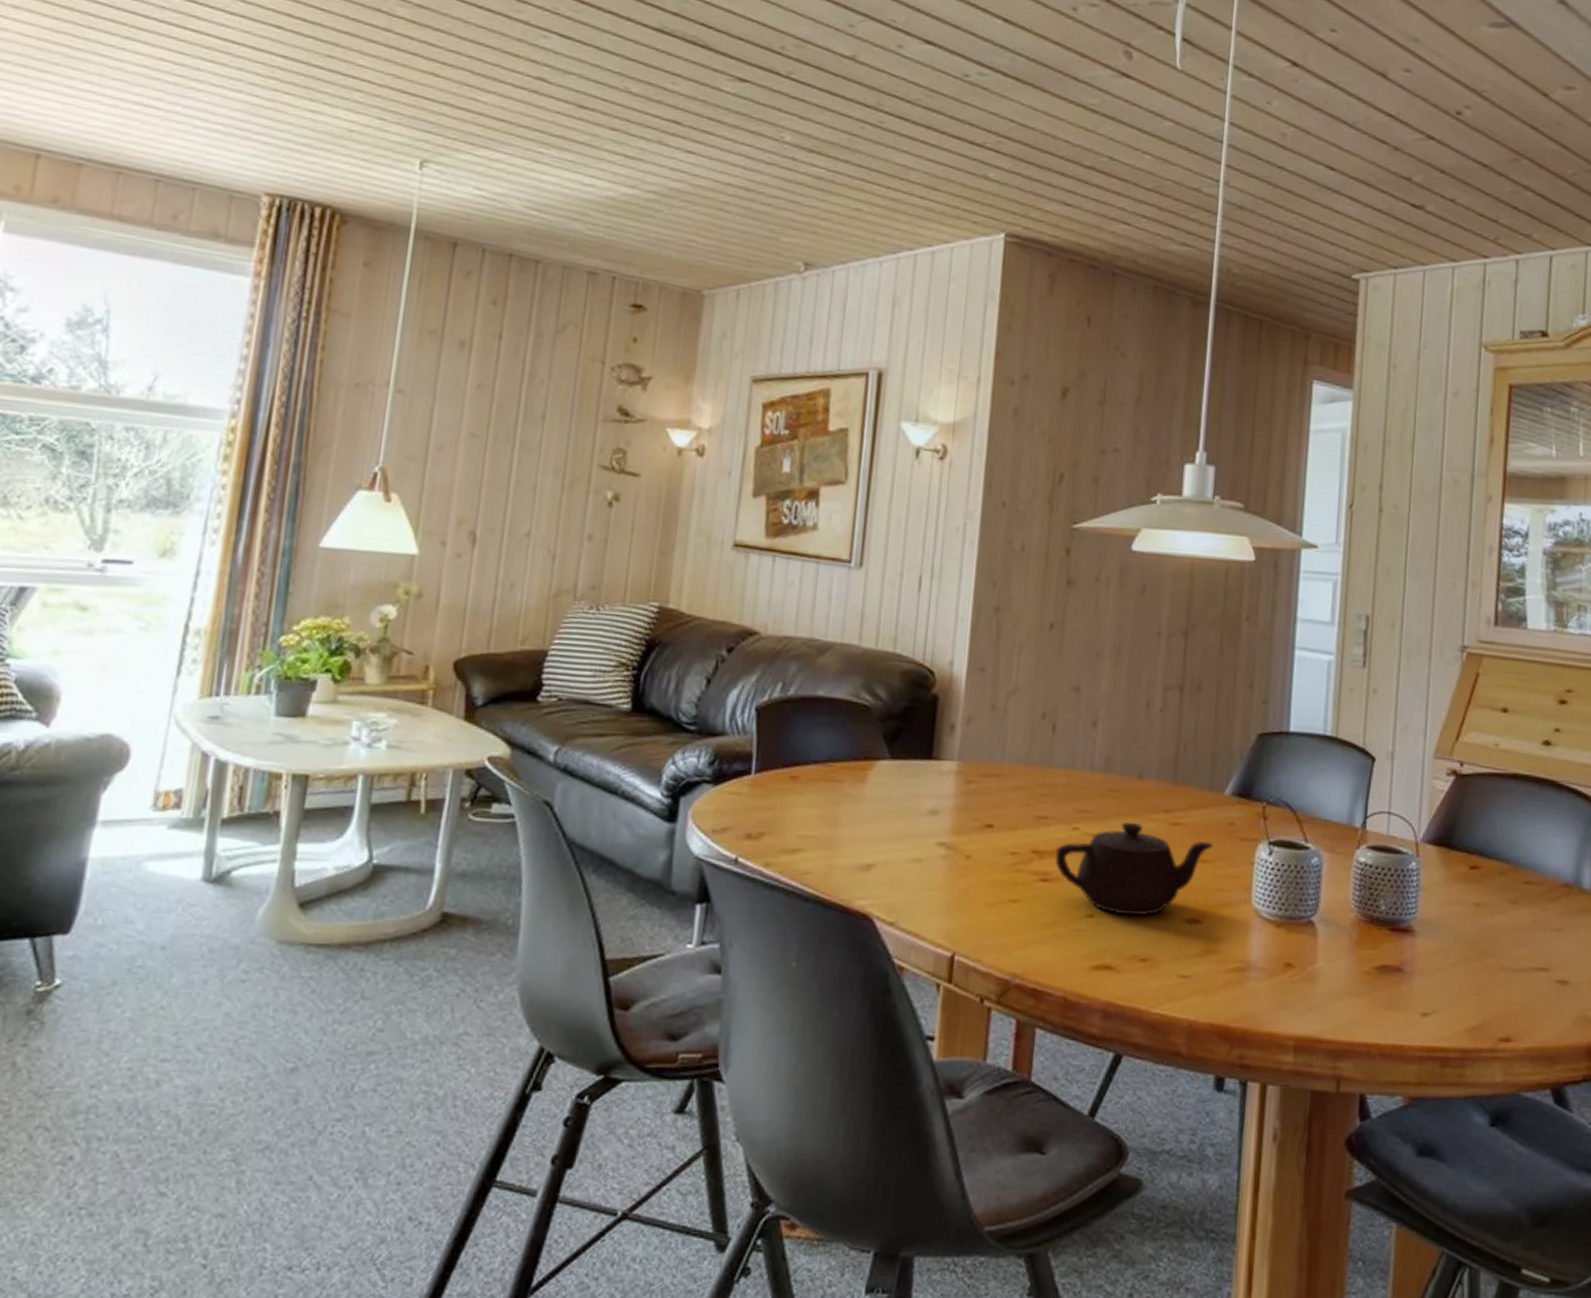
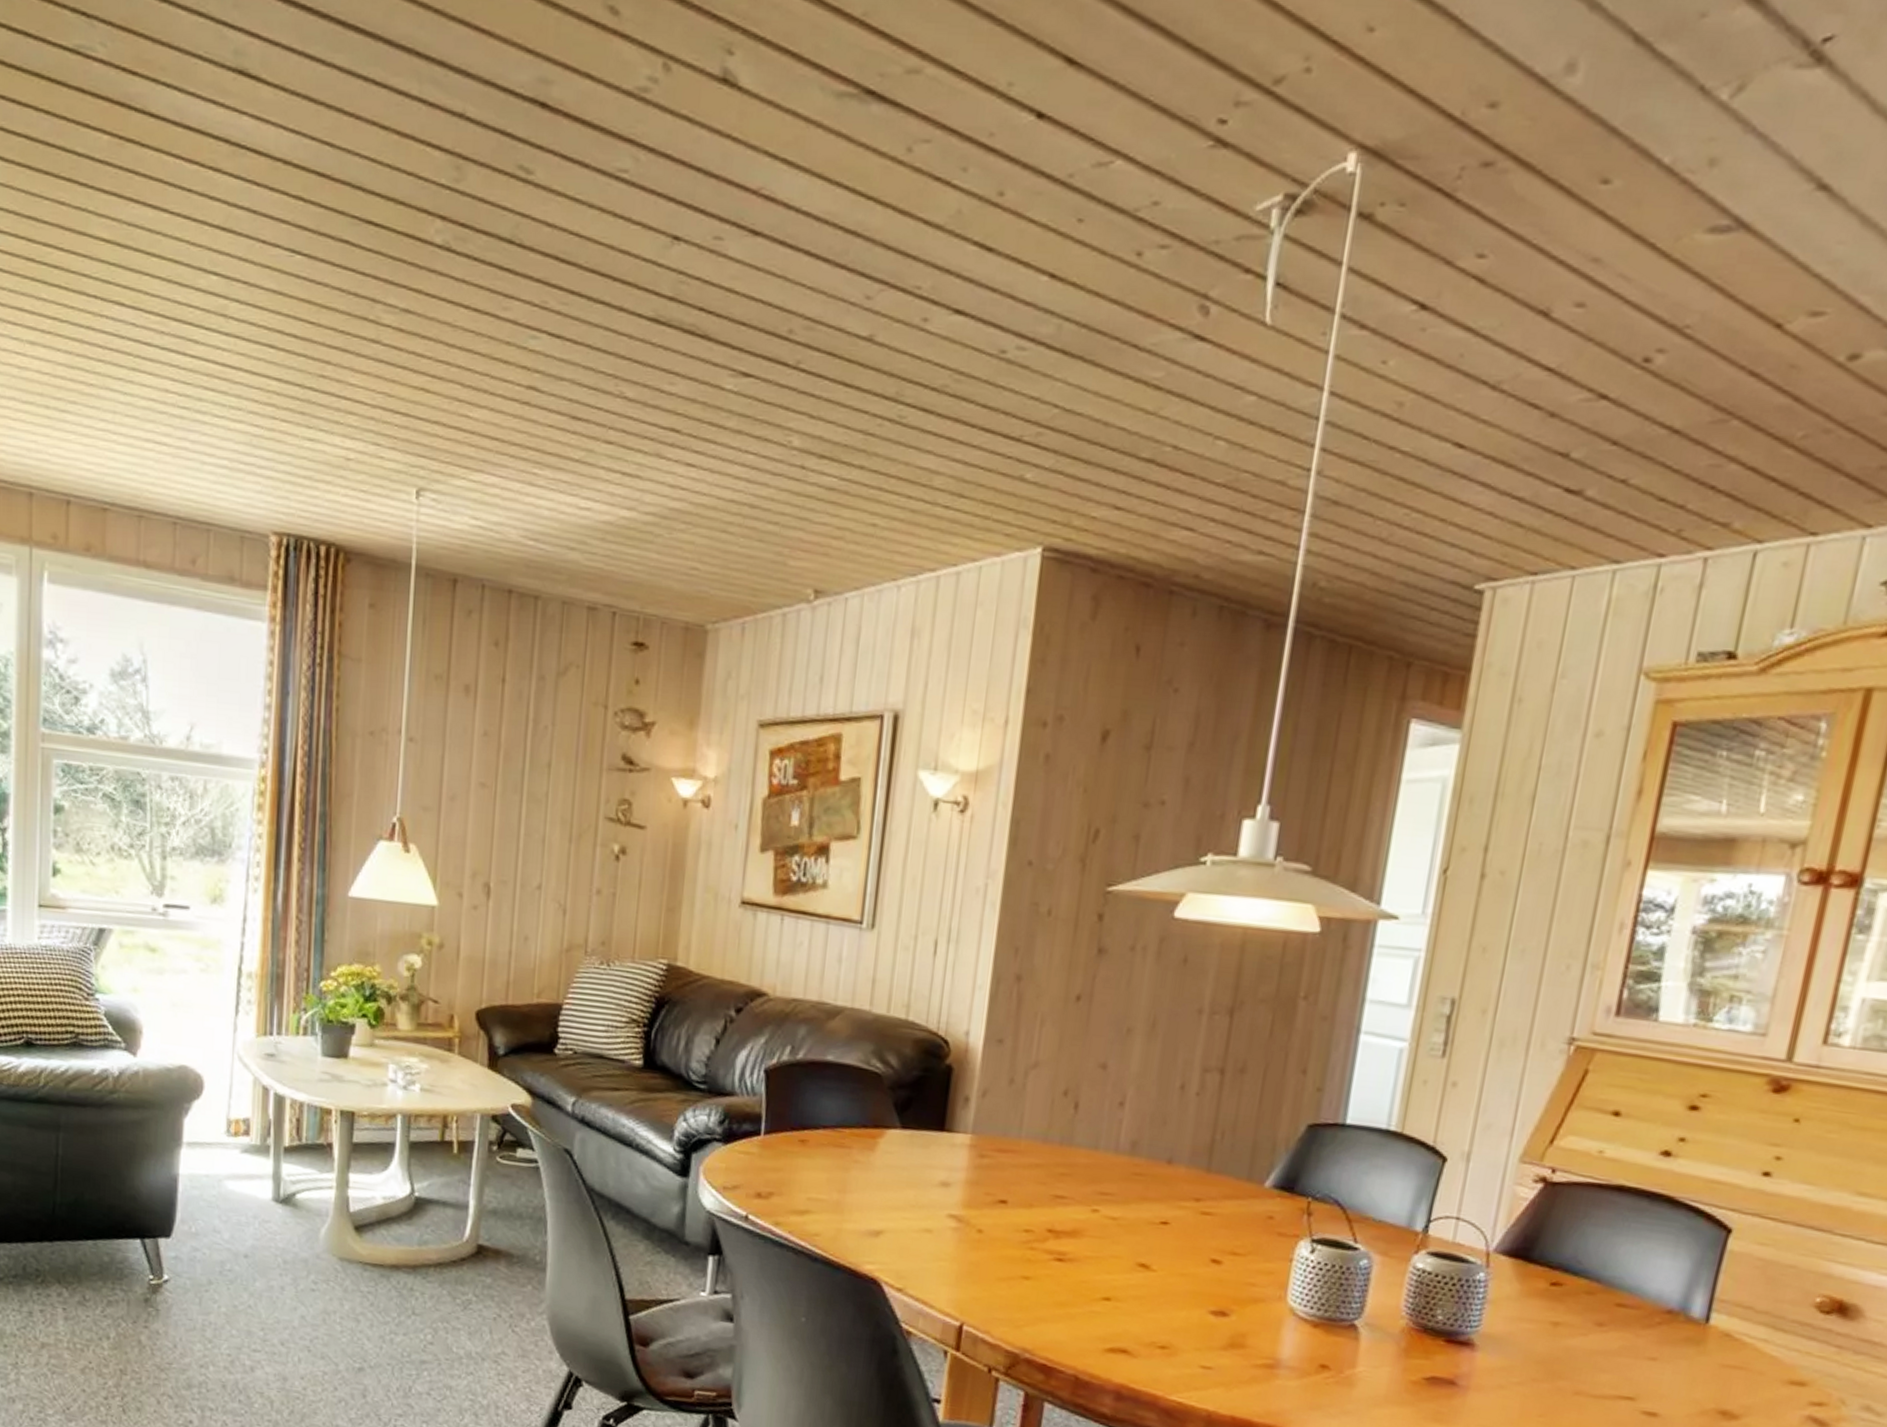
teapot: present [1055,822,1214,916] -> none [1071,1208,1248,1304]

